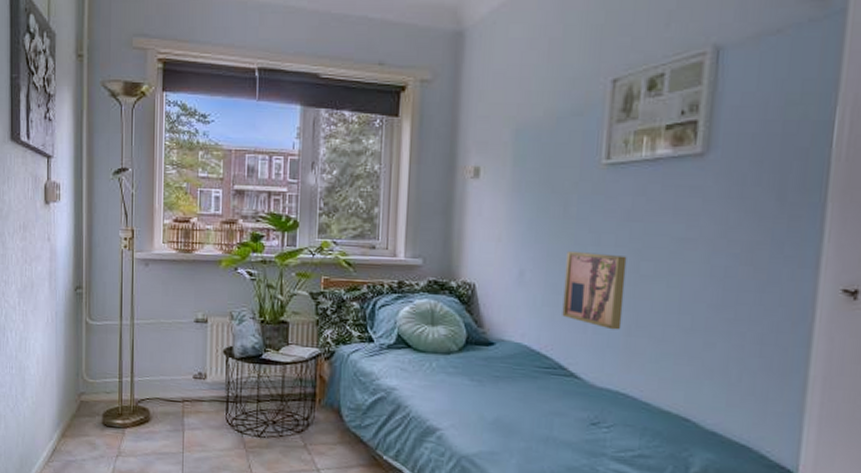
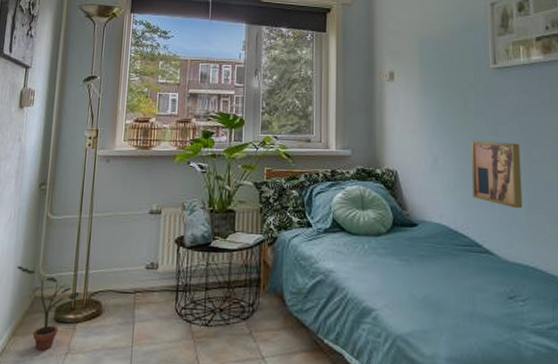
potted plant: none [59,370,126,453] -> present [16,266,80,351]

